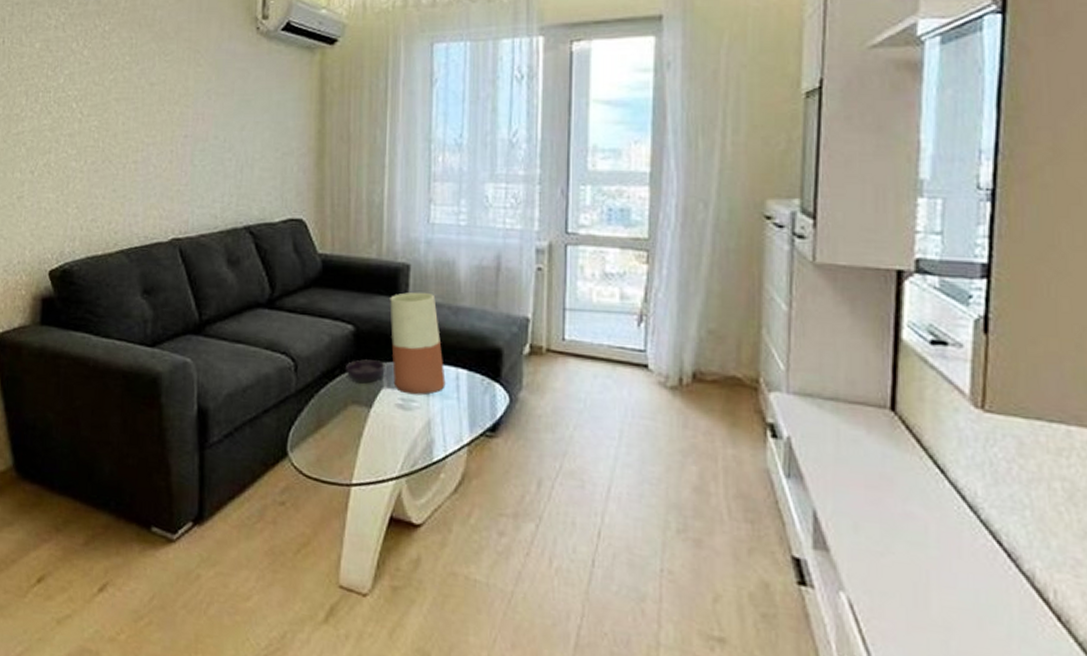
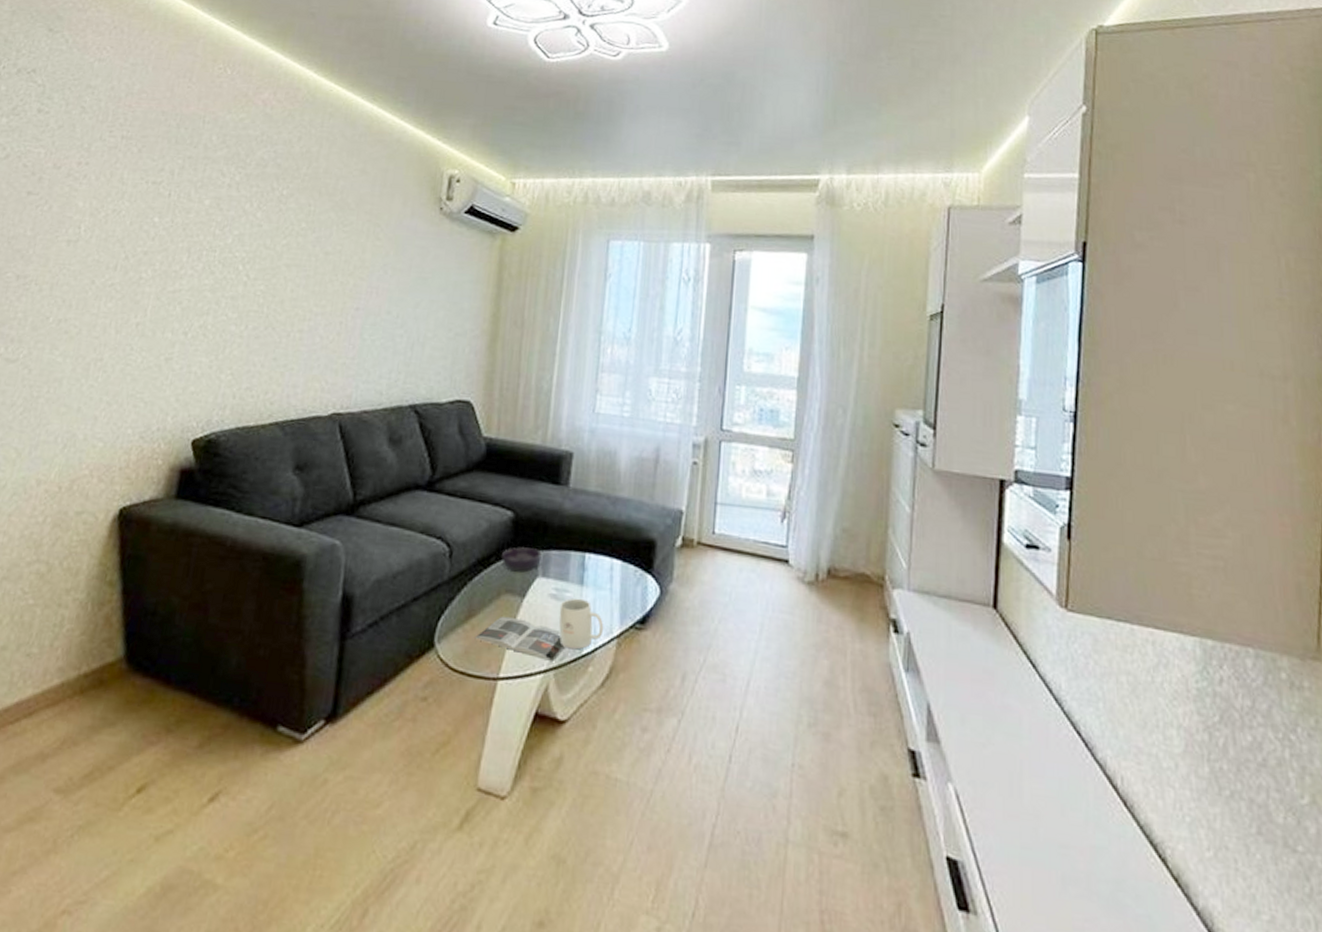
magazine: none [326,427,416,470] -> present [475,617,566,663]
vase: present [389,292,446,396] -> none [548,480,600,586]
mug: none [407,407,453,458] -> present [558,598,604,650]

